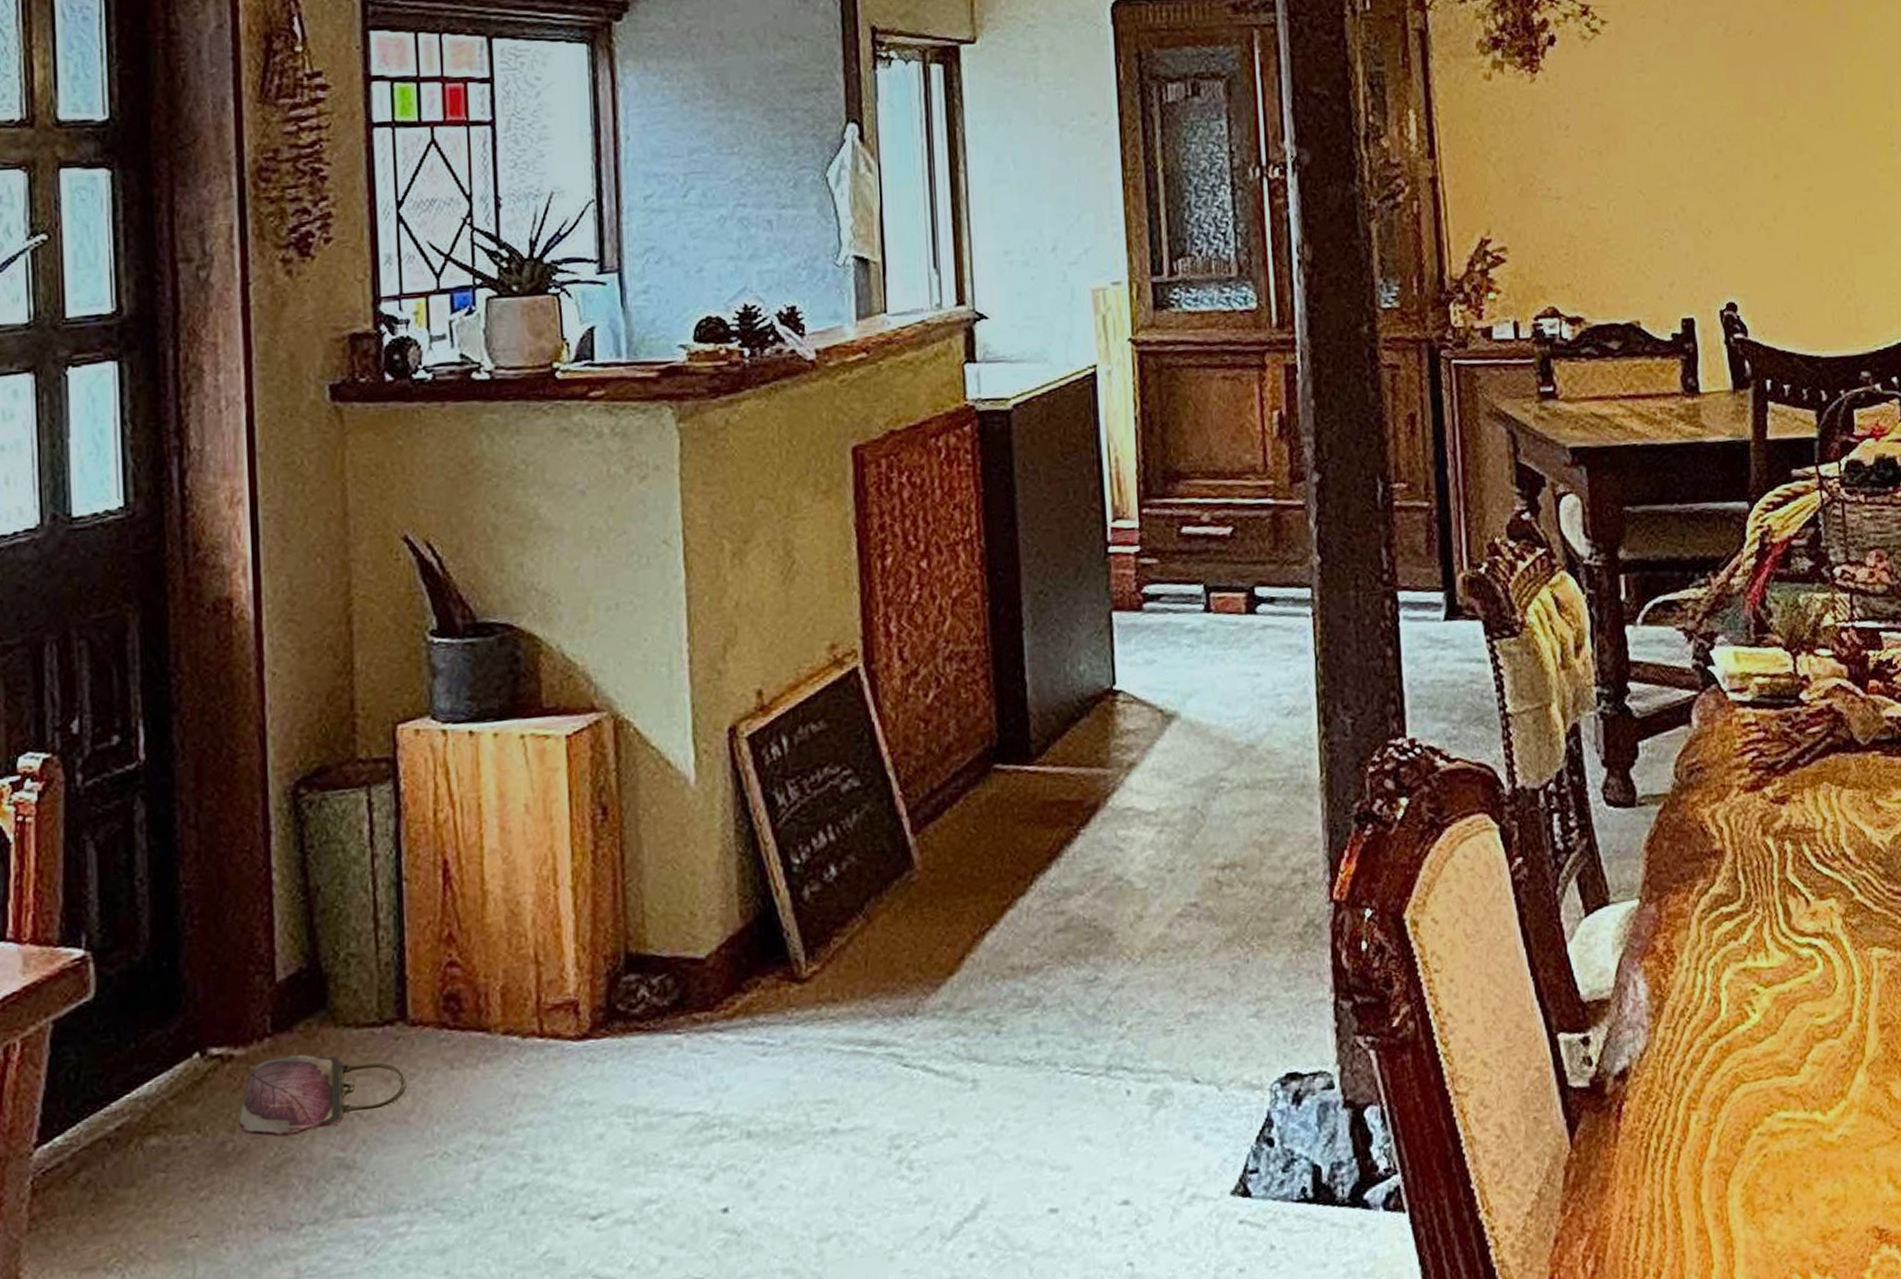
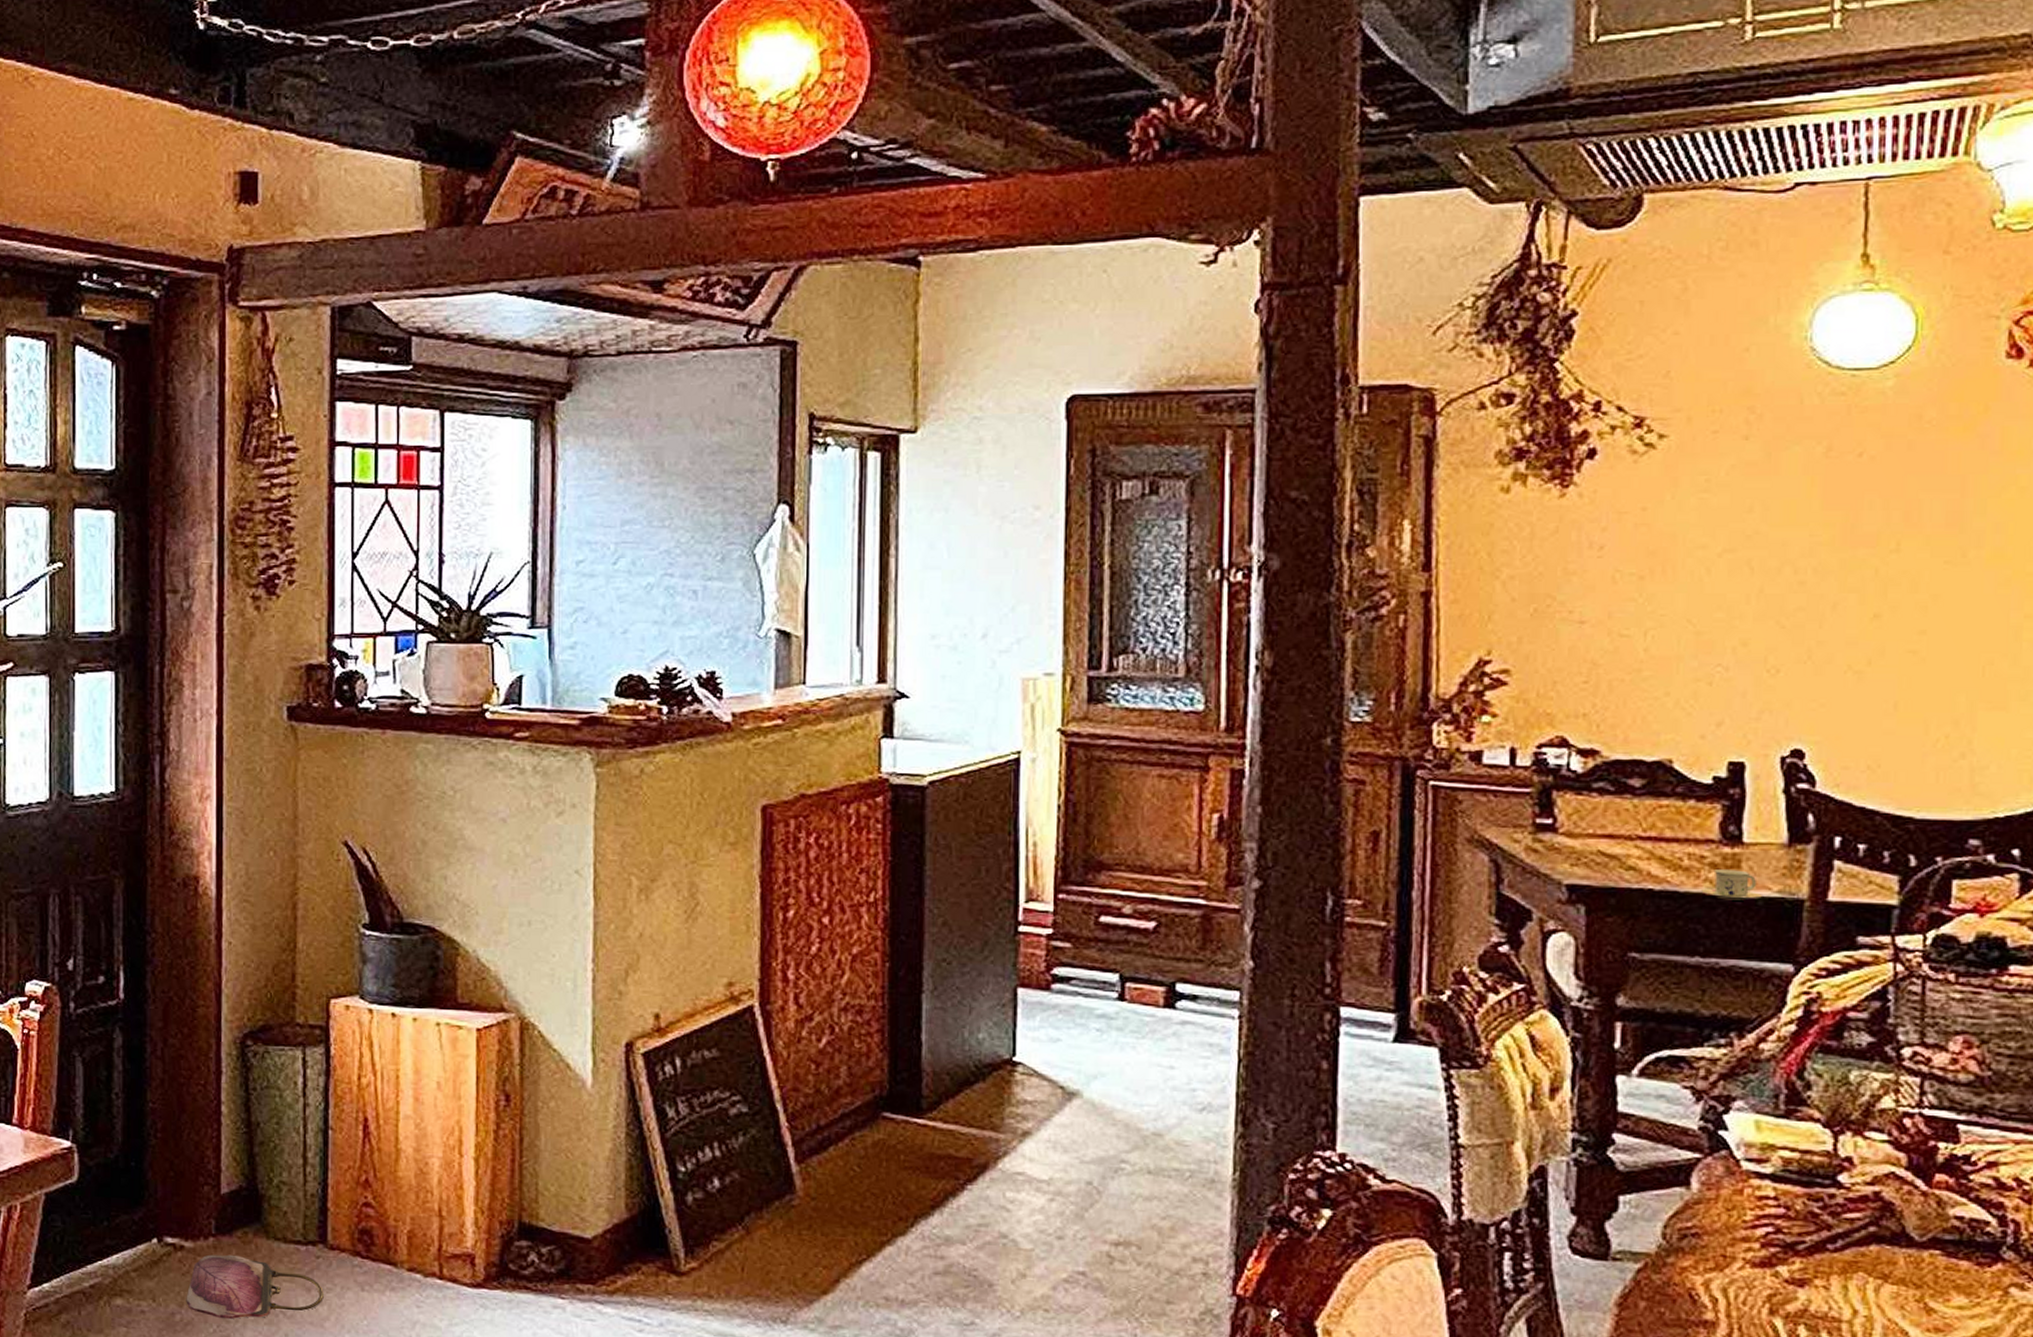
cup and saucer: none [1673,419,1719,448] -> present [1701,869,1762,901]

